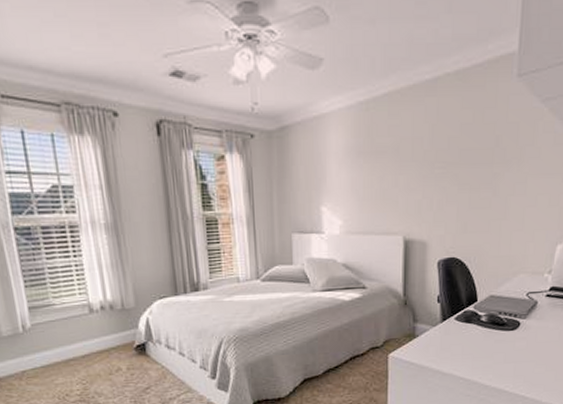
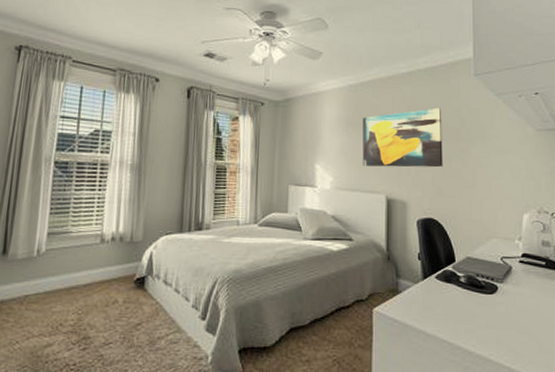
wall art: none [376,124,473,204] -> present [362,108,443,168]

